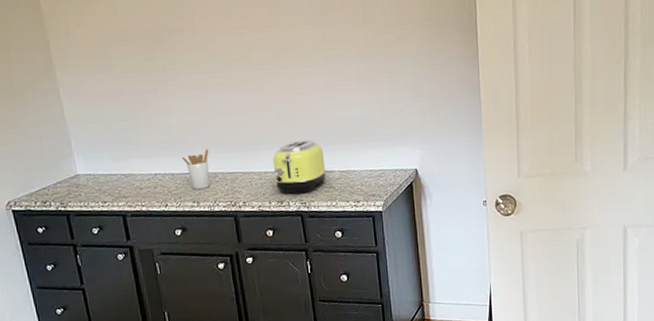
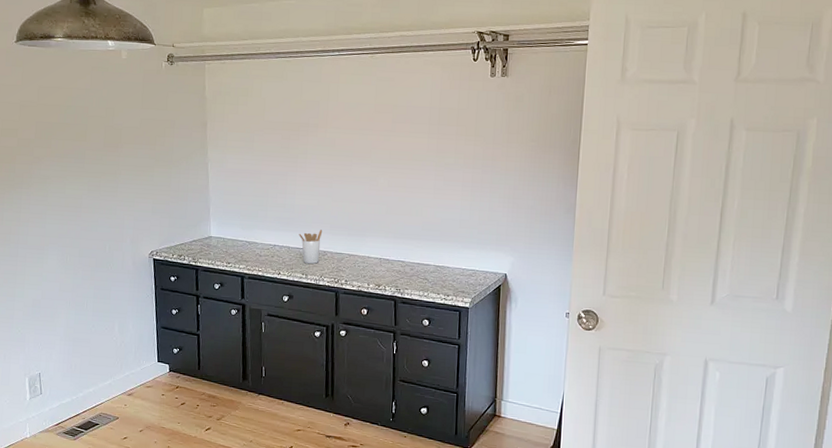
toaster: present [273,139,327,194] -> none [375,233,423,280]

